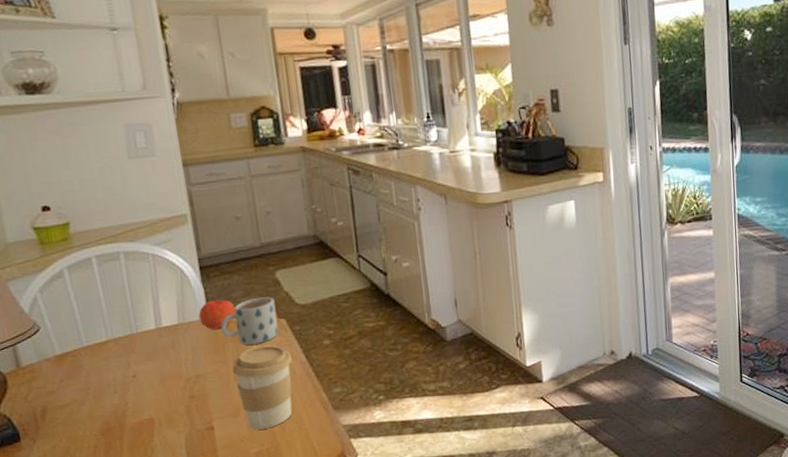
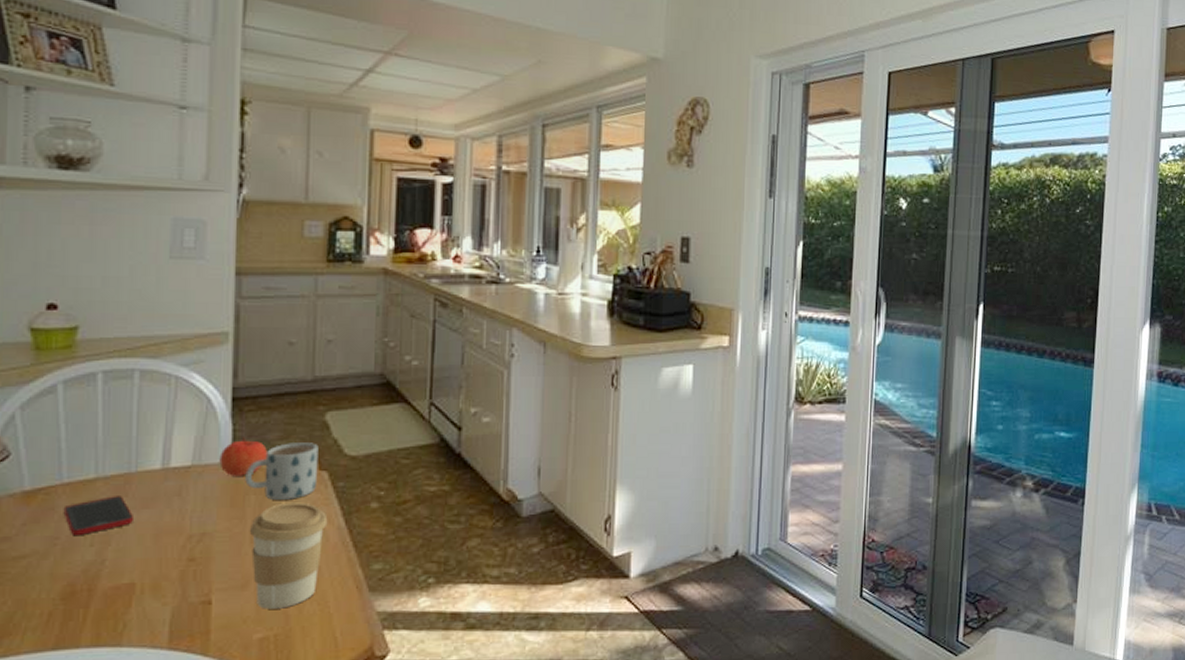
cell phone: none [88,352,143,387] -> present [63,496,133,537]

